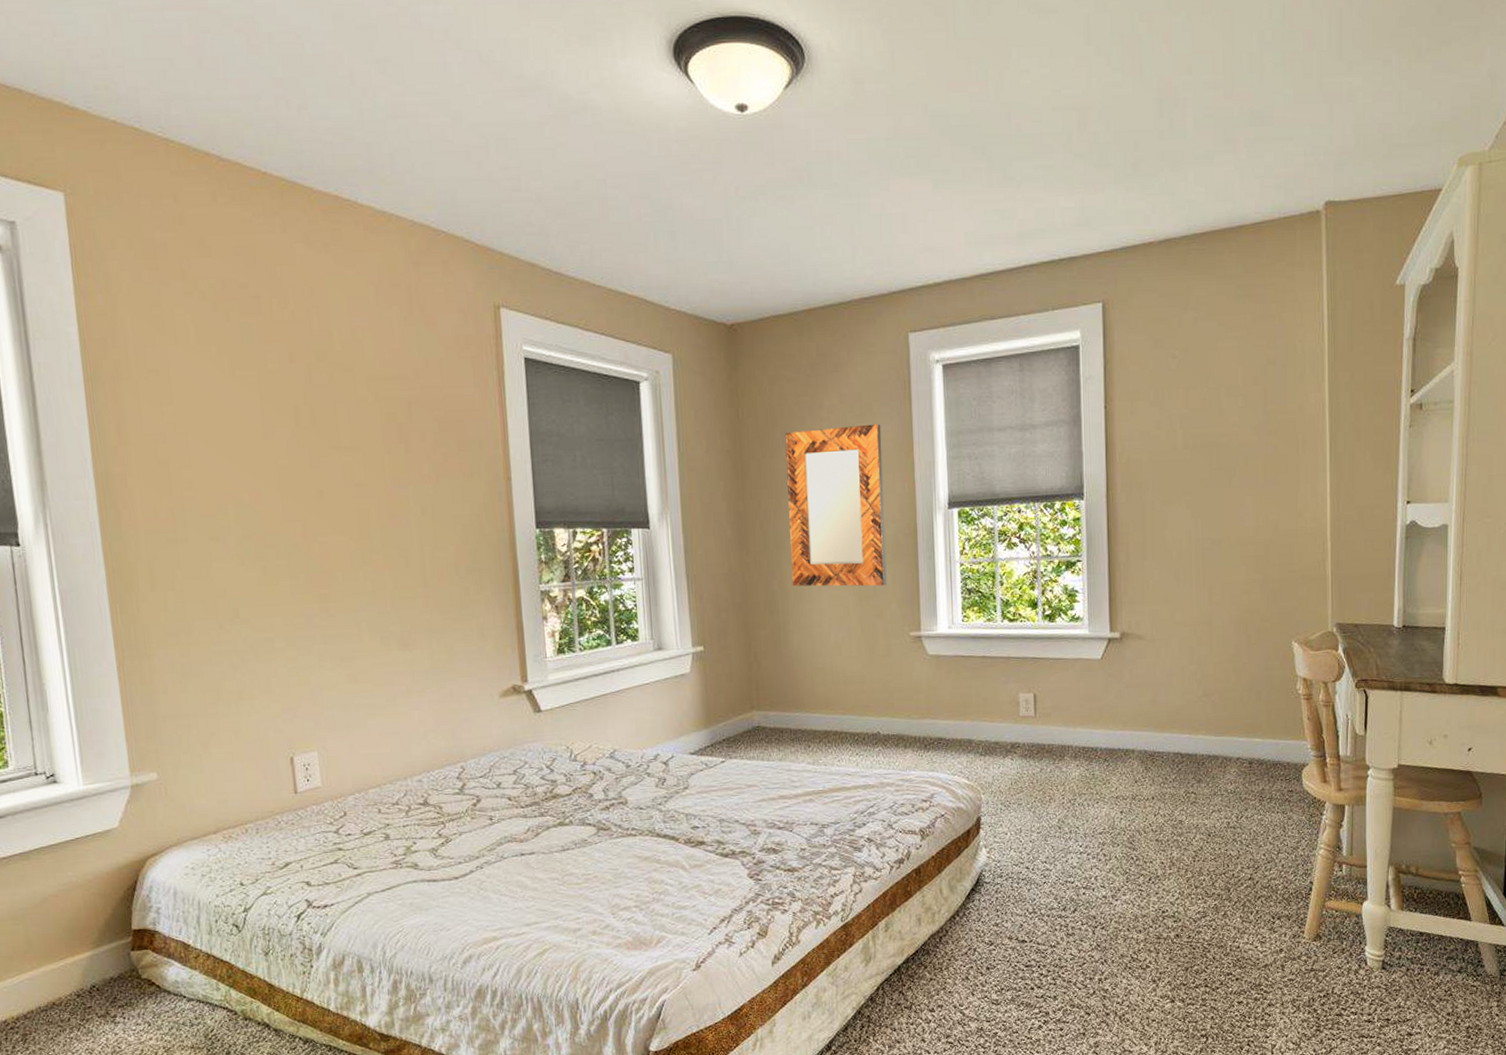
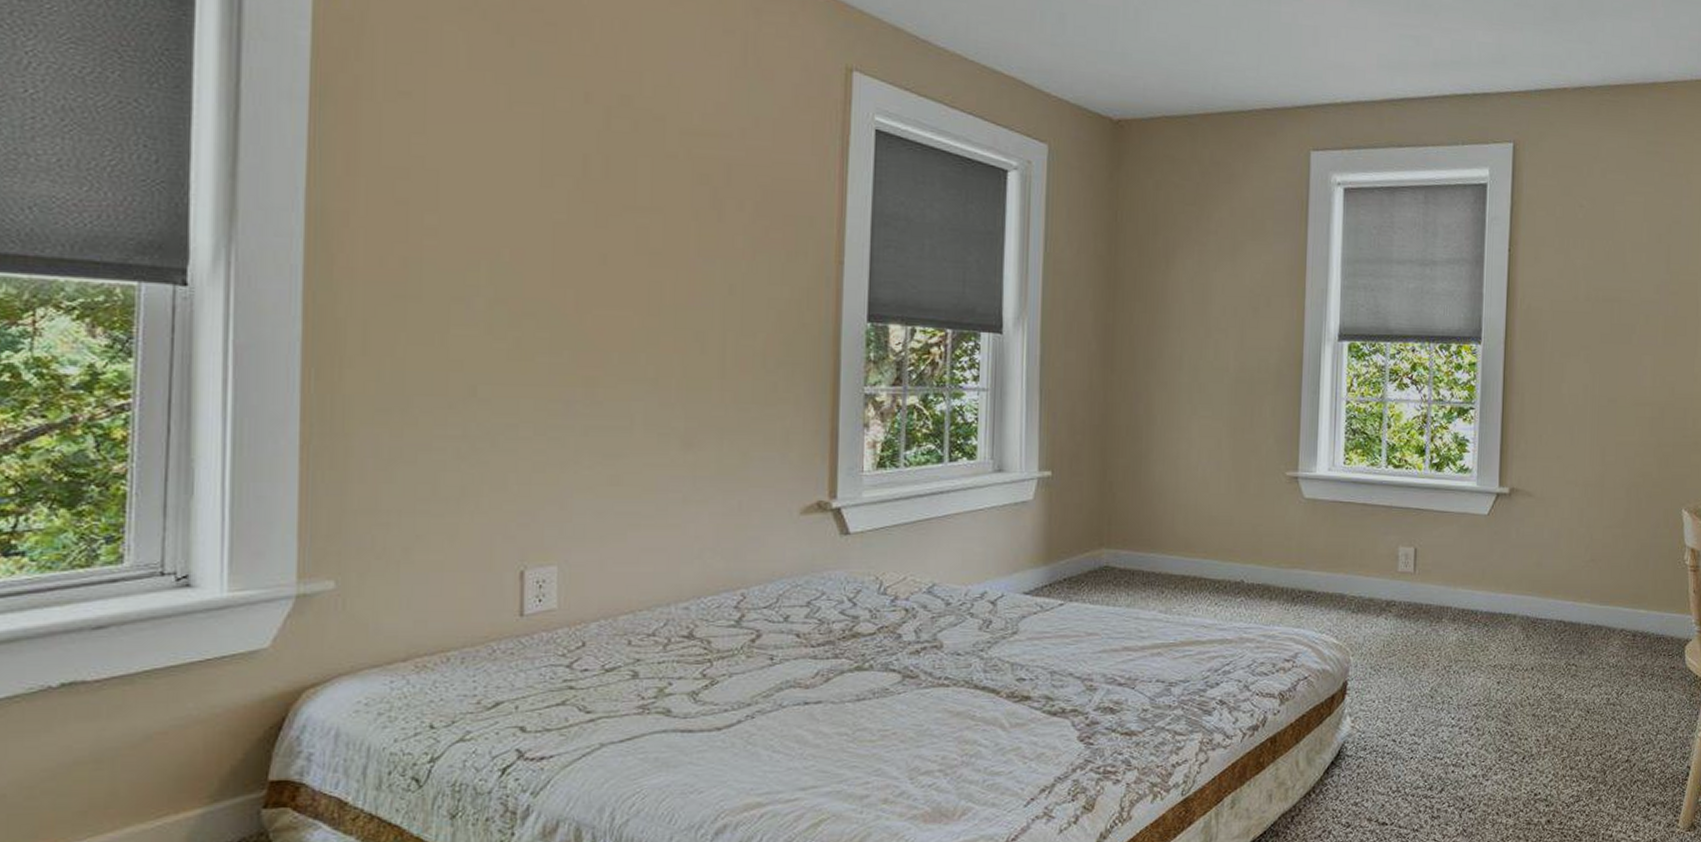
home mirror: present [785,424,887,587] -> none [1159,242,1273,419]

